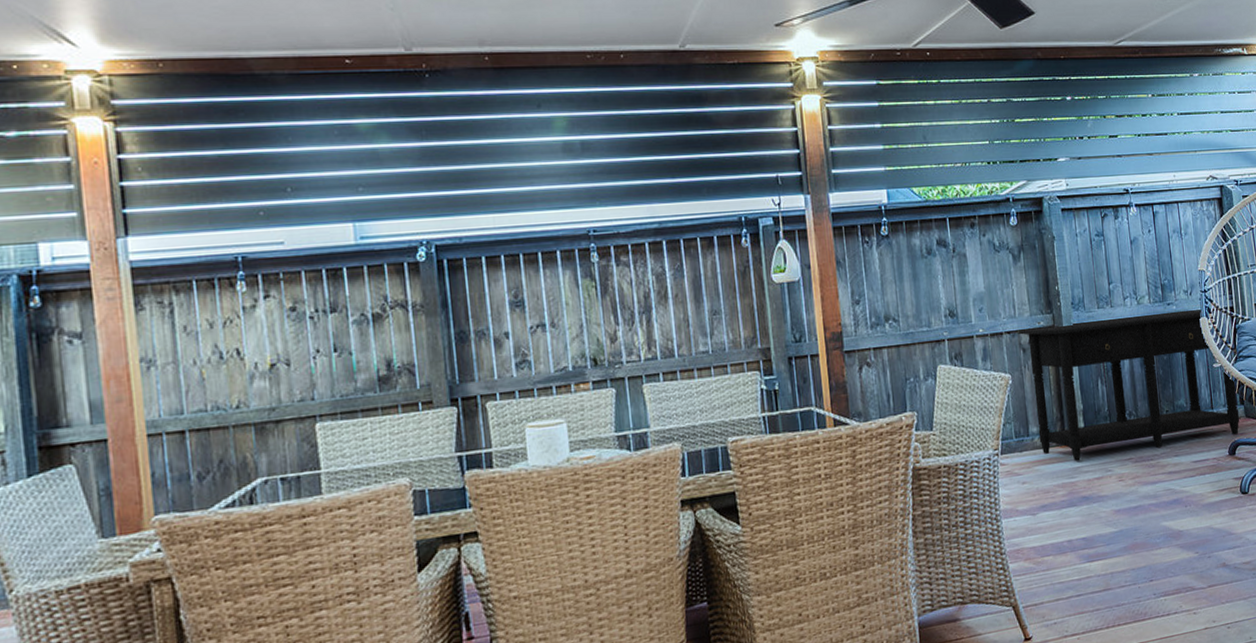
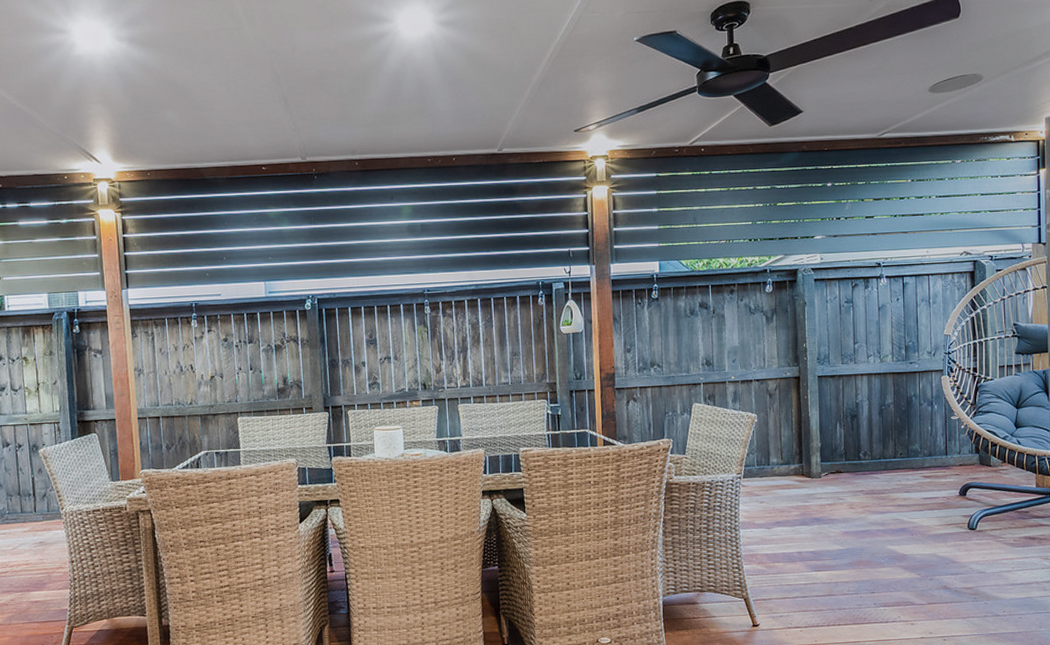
console table: present [1018,309,1240,462] -> none [766,368,974,489]

